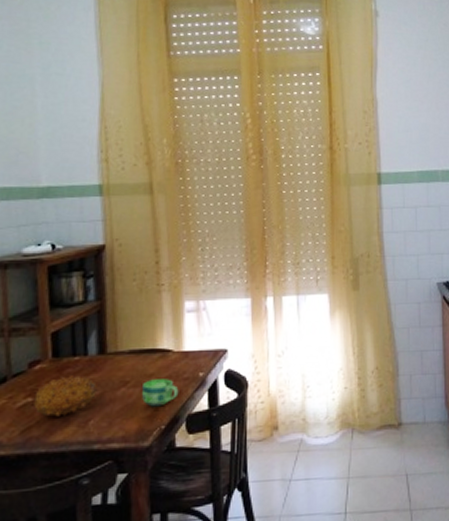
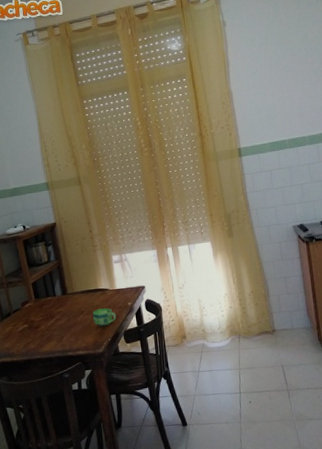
fruit: present [34,374,98,417] -> none [28,309,66,336]

